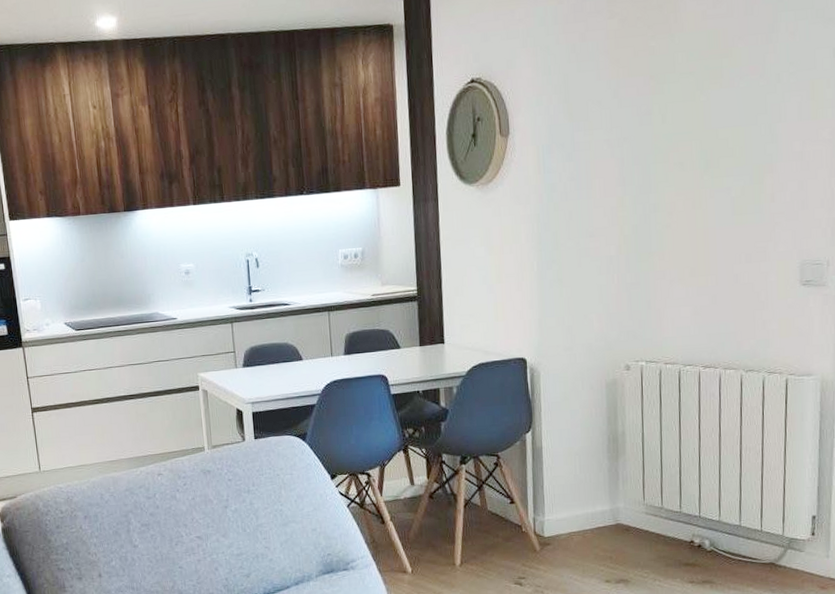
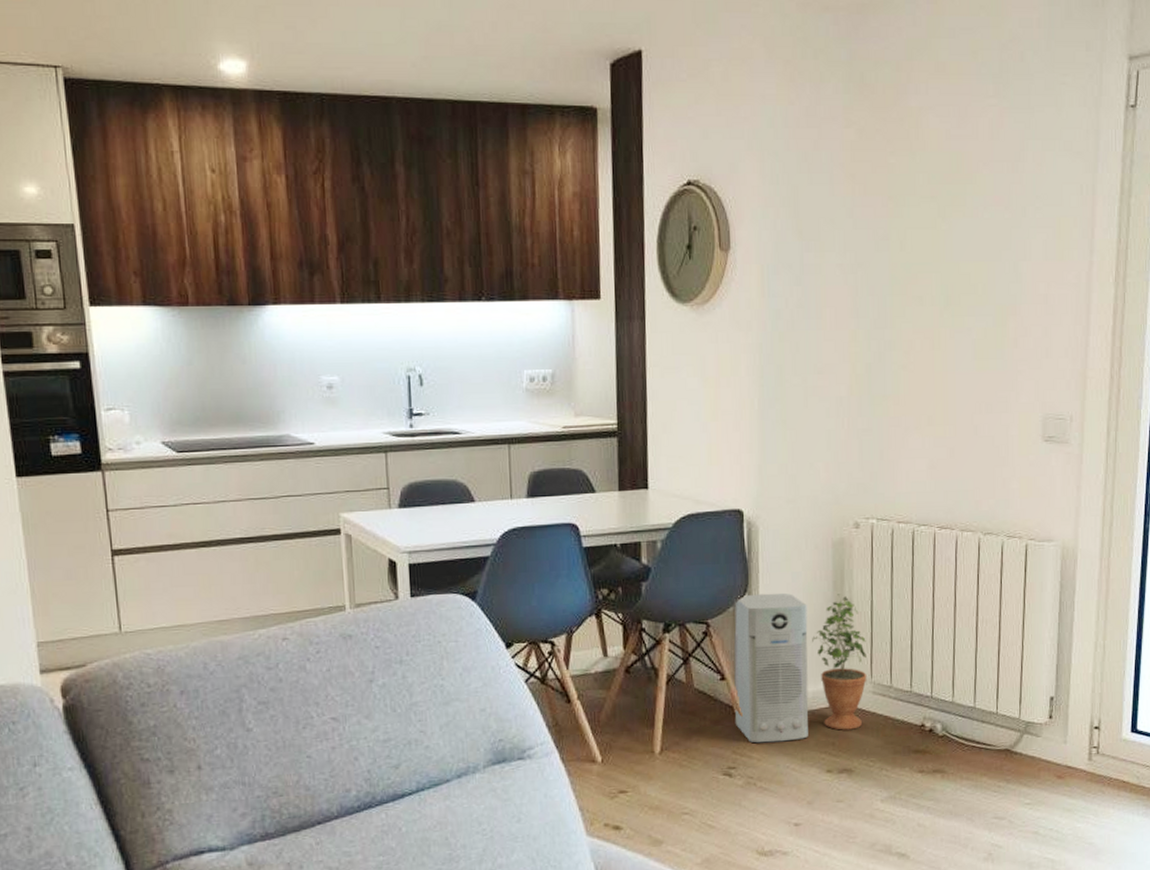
air purifier: none [520,428,588,557] -> present [733,593,809,743]
potted plant: none [590,428,640,546] -> present [812,594,867,730]

